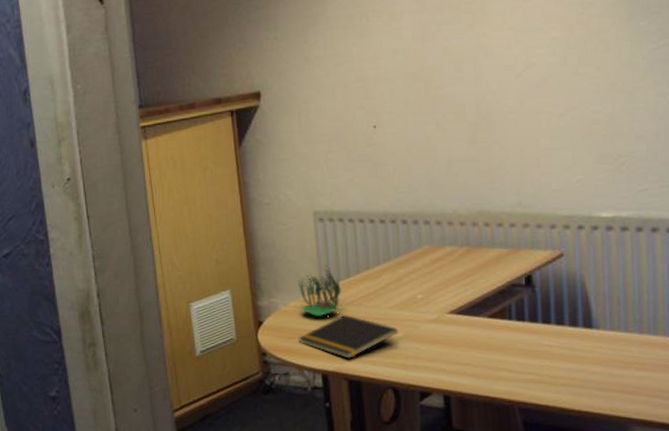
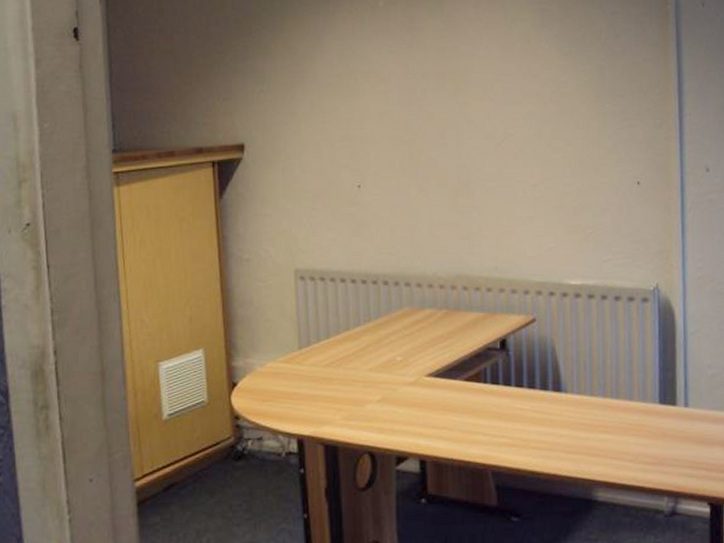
succulent plant: present [298,265,341,316] -> none [276,325,320,378]
notepad: present [298,315,398,359] -> none [274,377,377,422]

